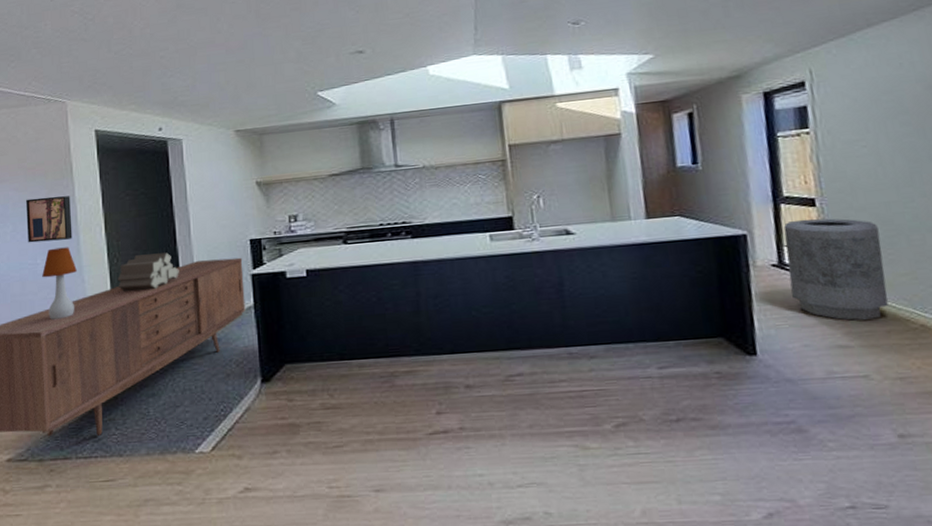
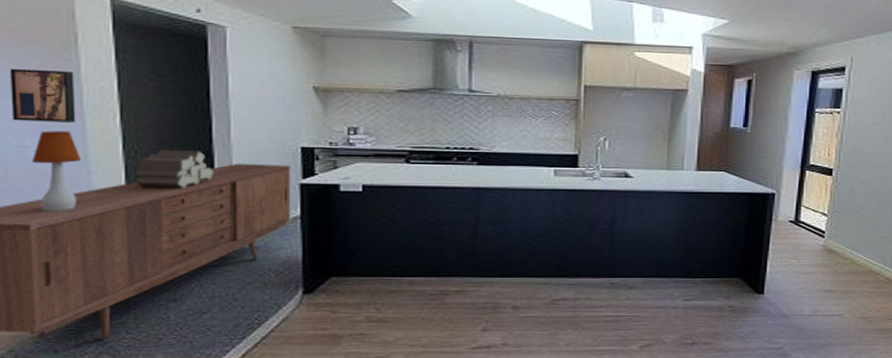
trash can: present [783,218,888,321] -> none [800,185,874,272]

